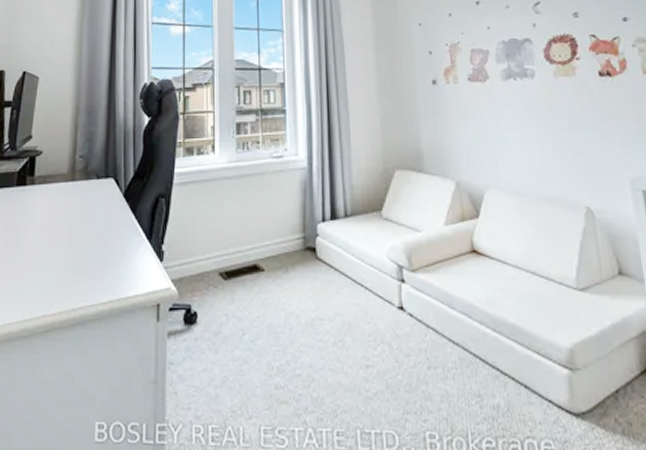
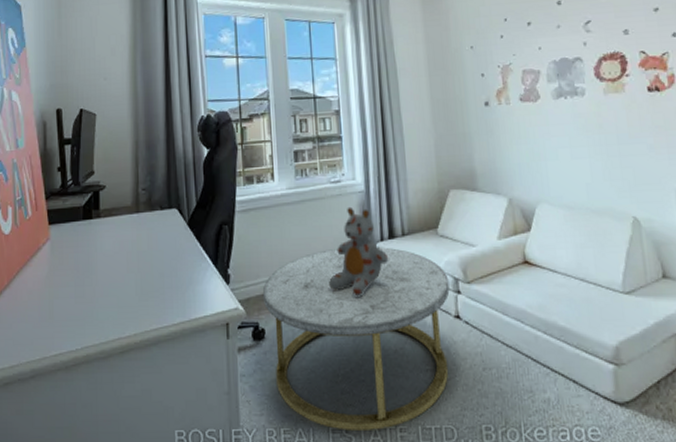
coffee table: none [196,228,393,432] -> present [262,247,450,431]
stuffed bear: none [267,183,330,281] -> present [329,206,389,297]

